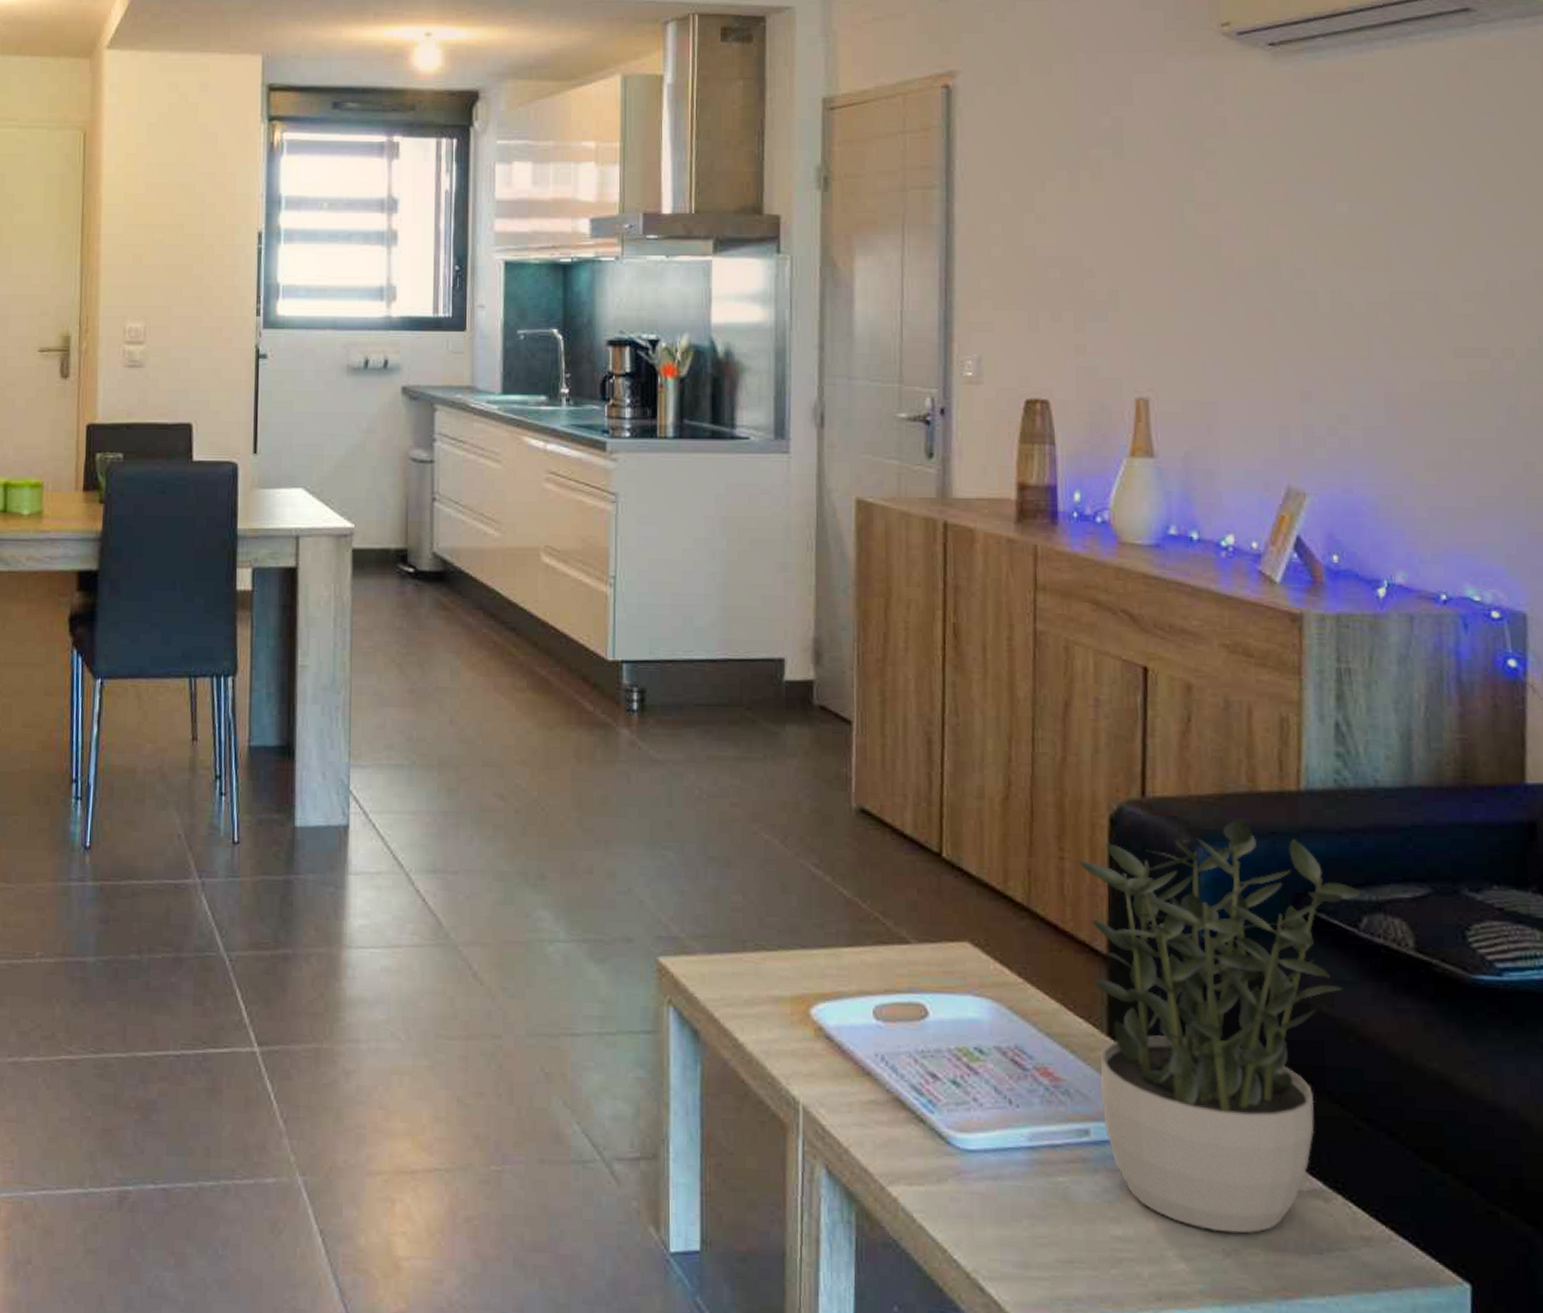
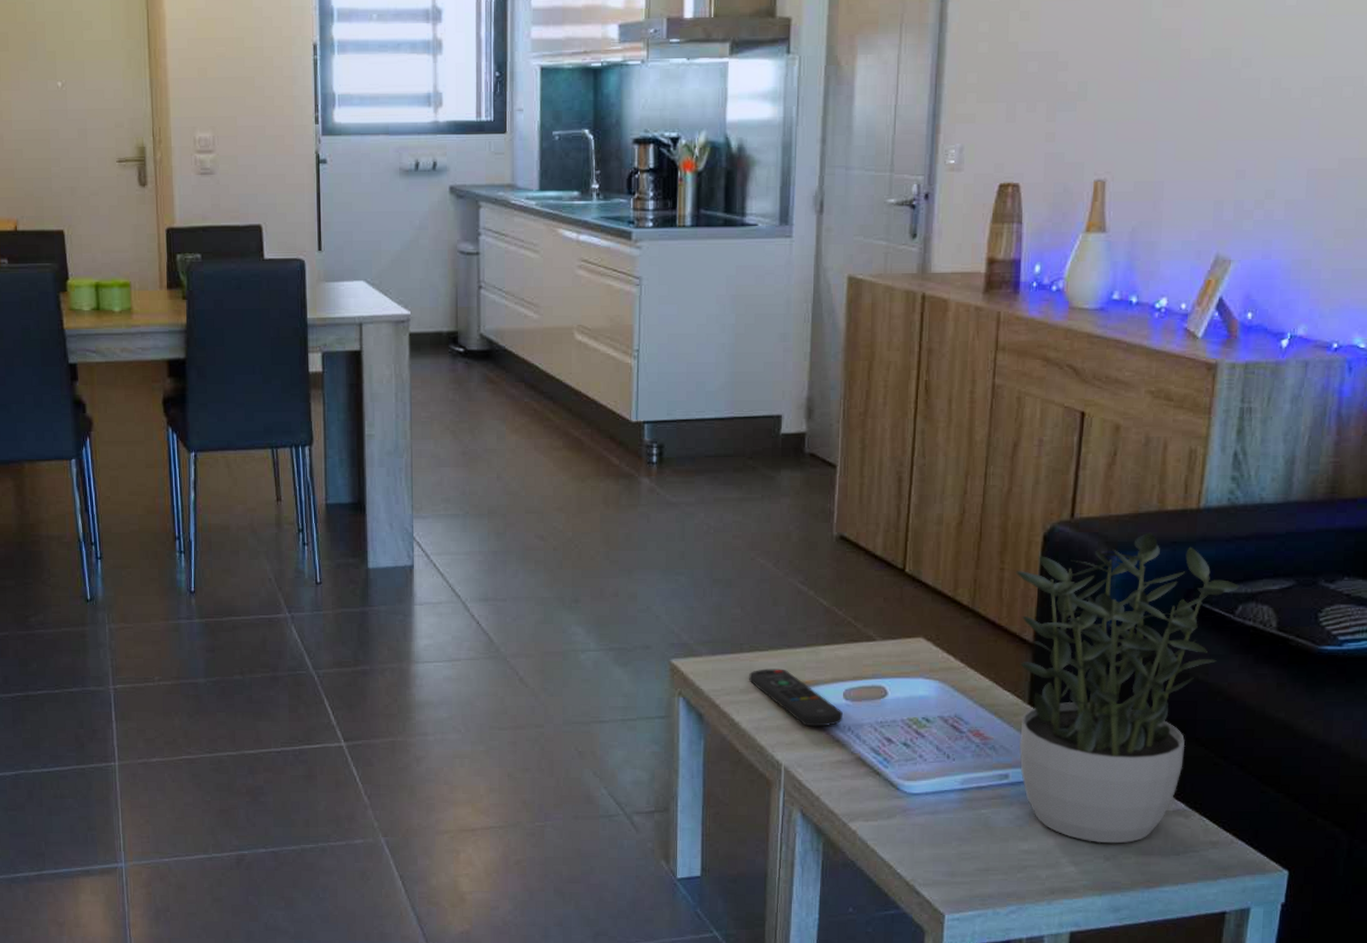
remote control: none [755,974,875,1054] -> present [749,668,844,727]

